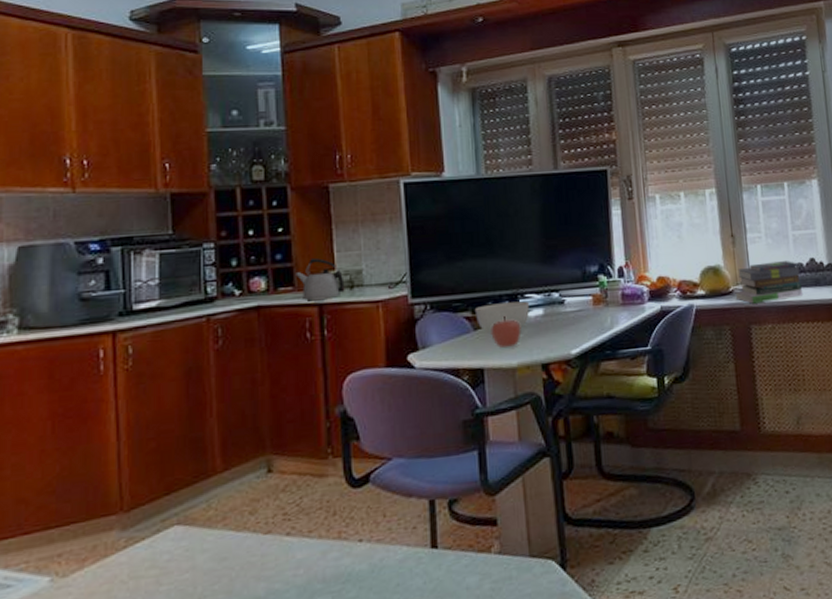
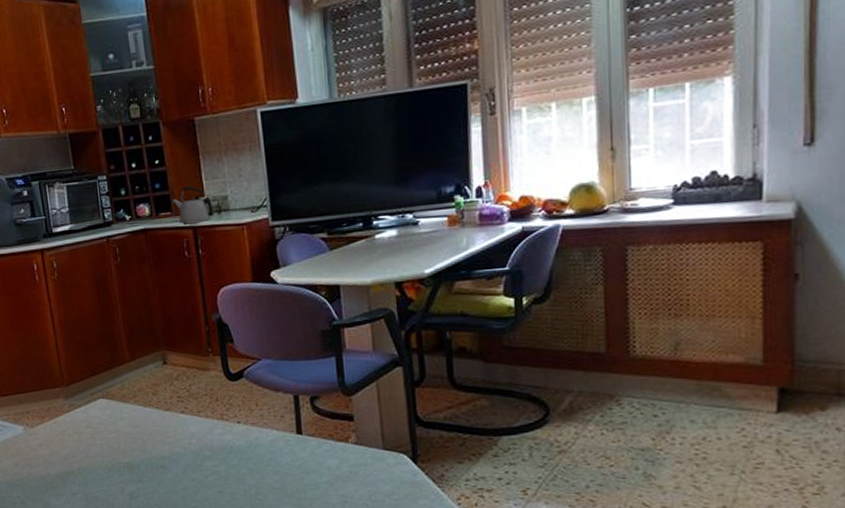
bowl: present [474,301,530,335] -> none [330,222,383,254]
fruit: present [491,315,522,349] -> none [345,236,375,268]
books: present [736,261,804,304] -> none [612,175,698,223]

